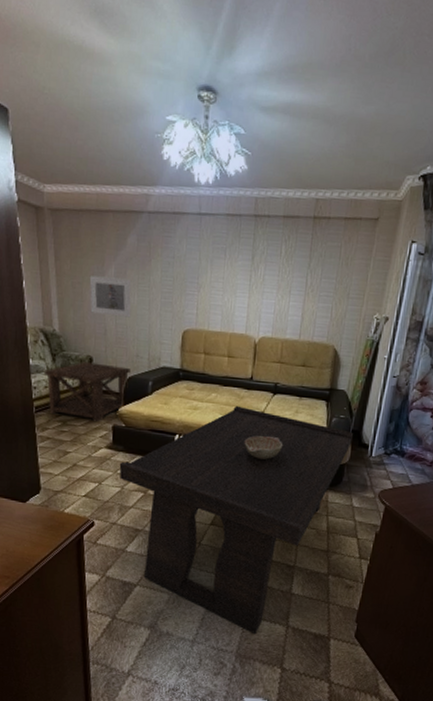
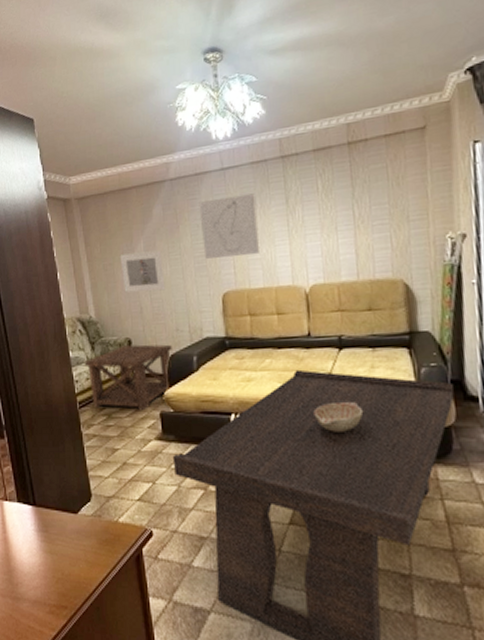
wall art: none [171,241,226,302] -> present [199,193,259,259]

